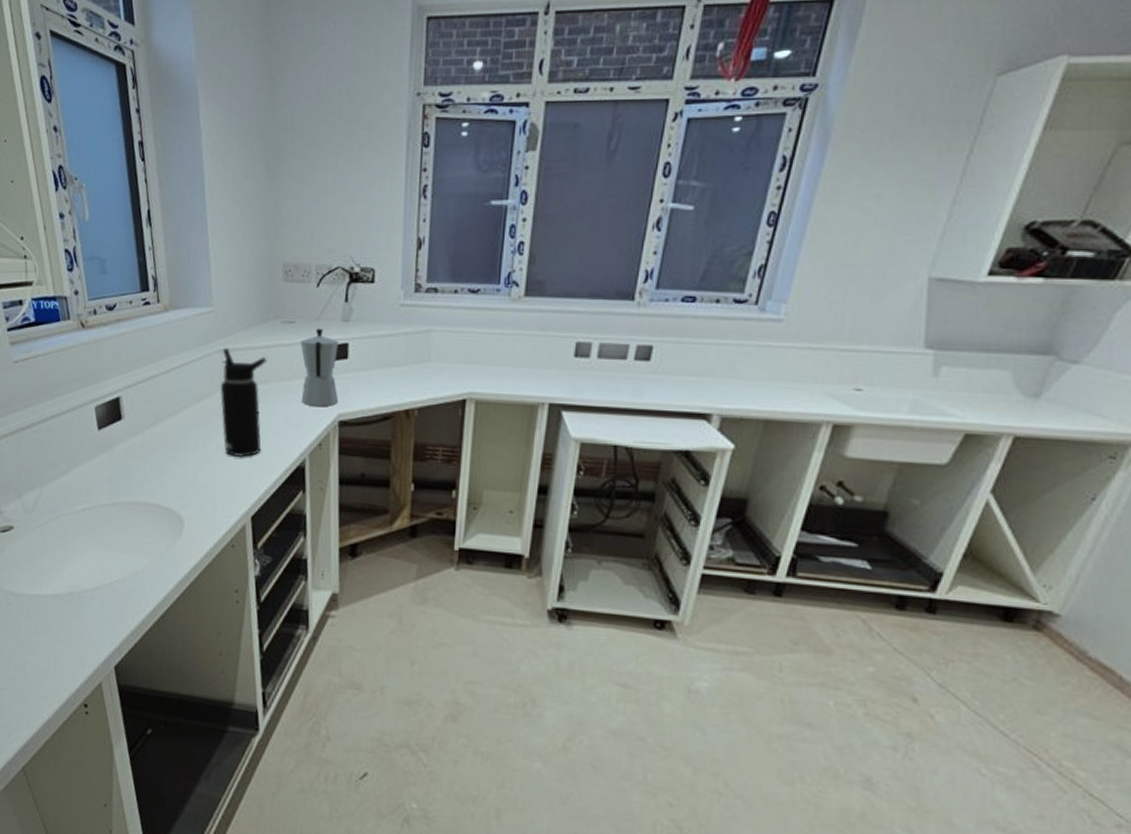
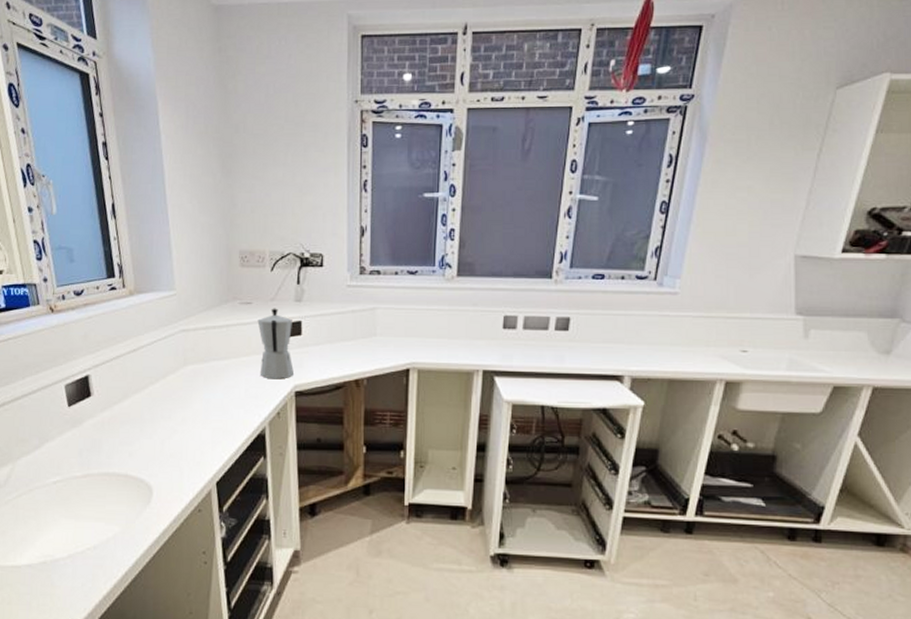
water bottle: present [219,347,267,458] -> none [183,327,227,428]

